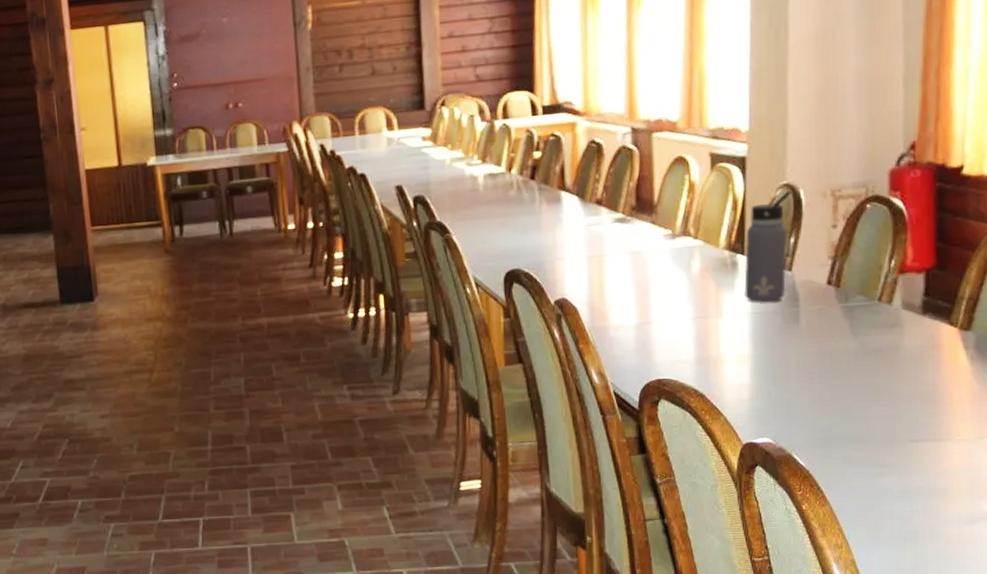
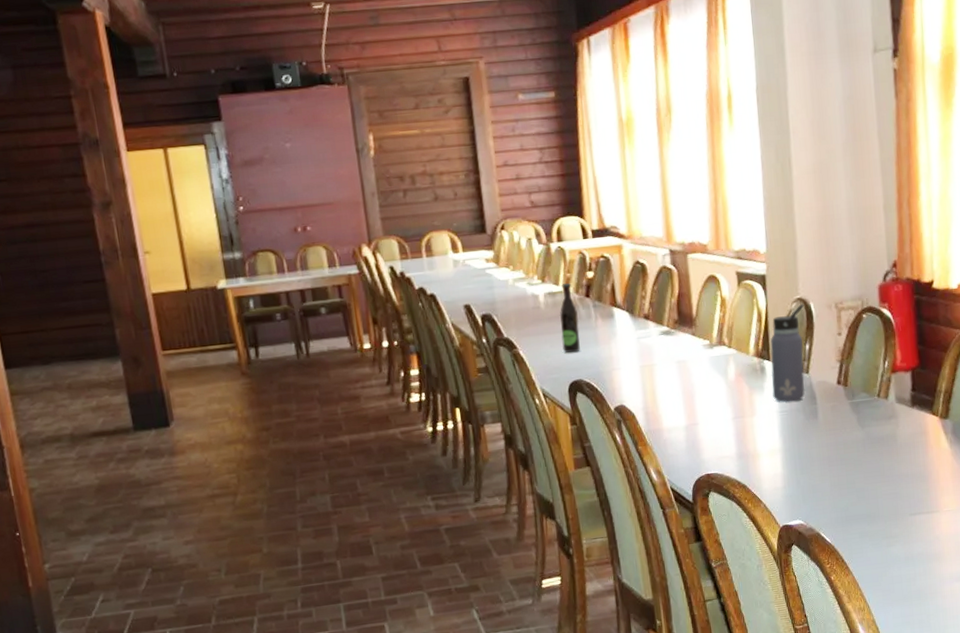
bottle: none [499,164,521,240] -> present [559,283,580,353]

